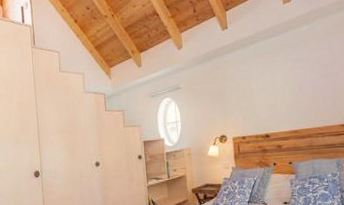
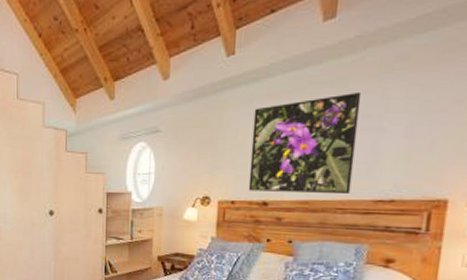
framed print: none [248,49,325,127] -> present [248,91,362,193]

